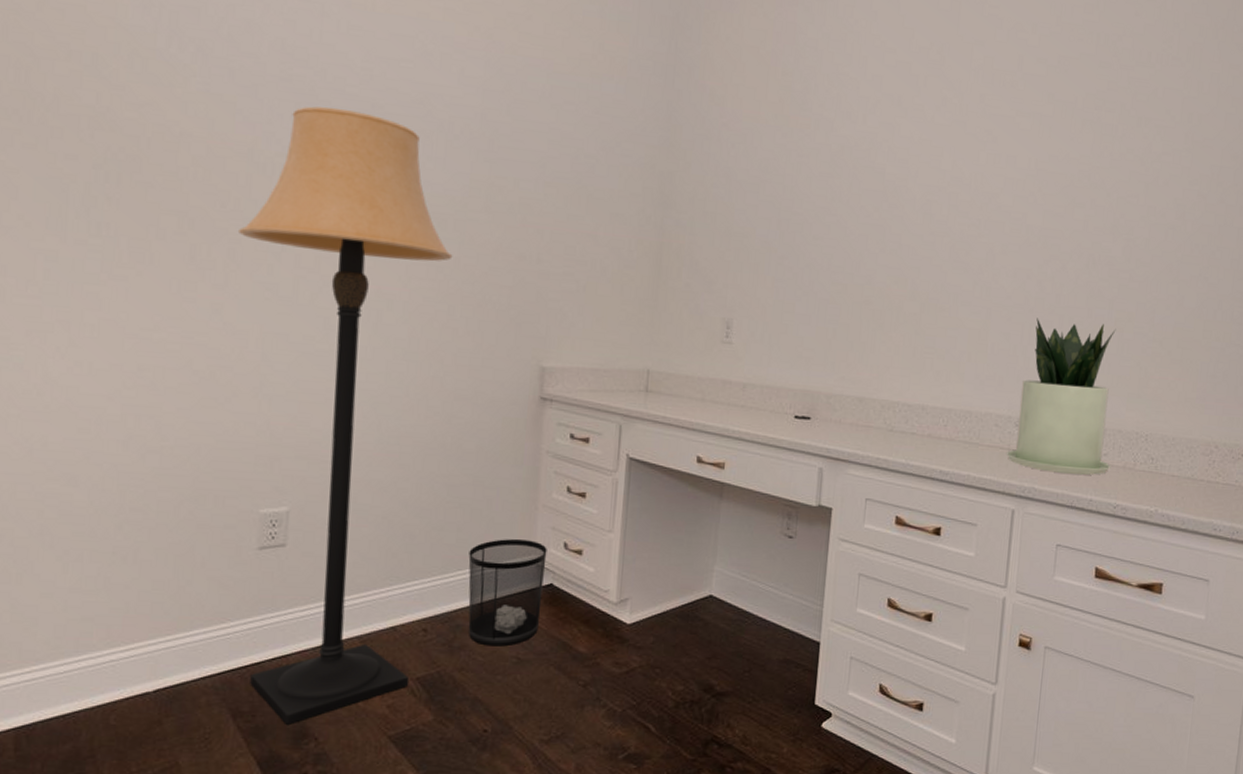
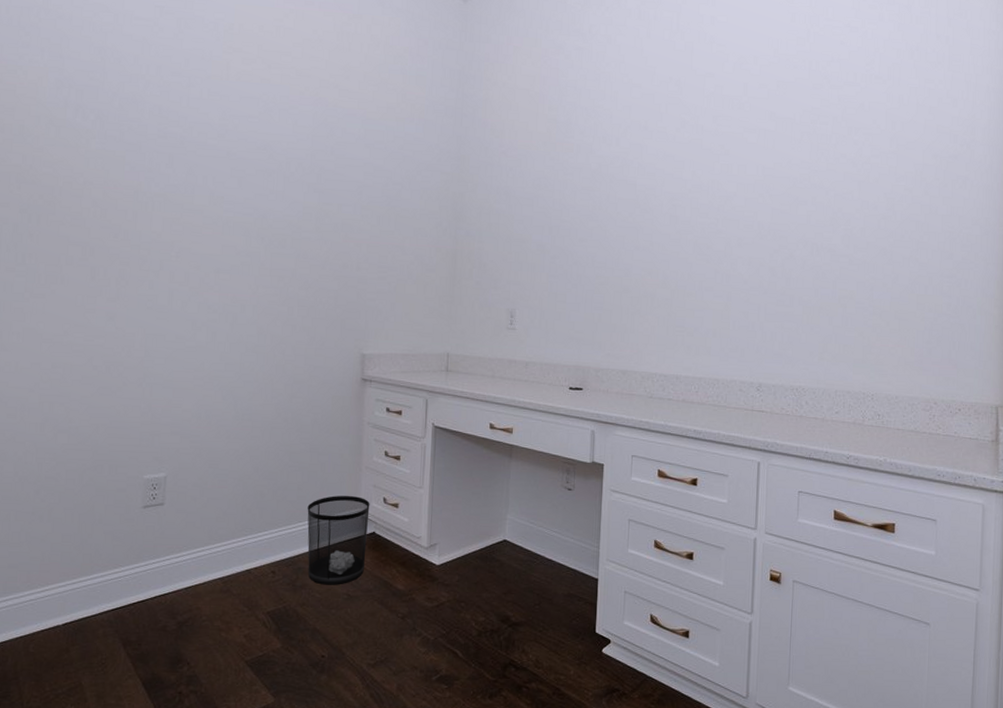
lamp: present [239,106,453,725] -> none [127,156,291,652]
planter: present [1005,318,1116,476] -> none [750,298,843,431]

